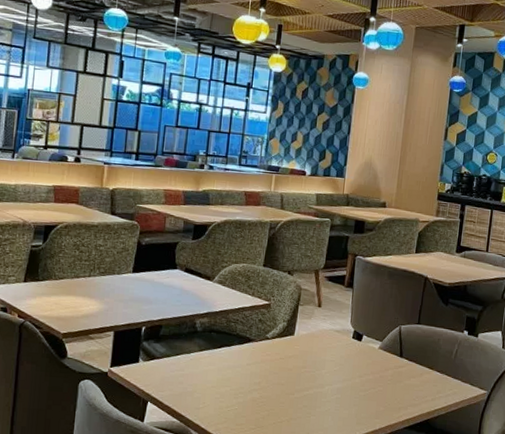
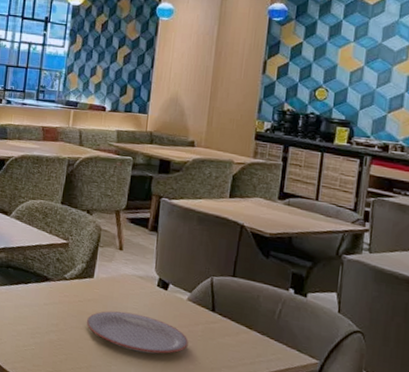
plate: none [287,364,380,401] -> present [86,310,188,354]

